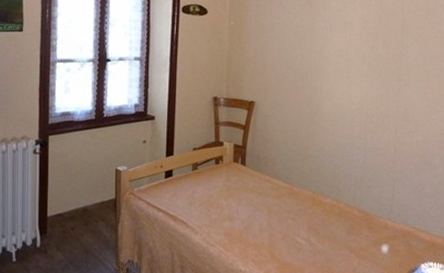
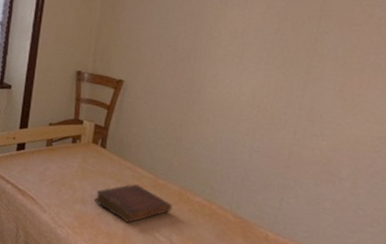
diary: none [240,195,308,233] -> present [93,184,172,224]

